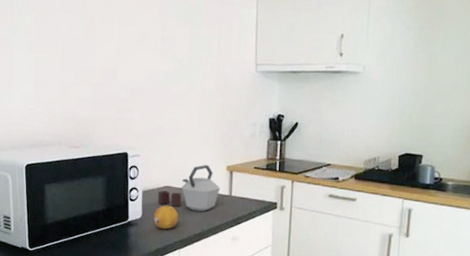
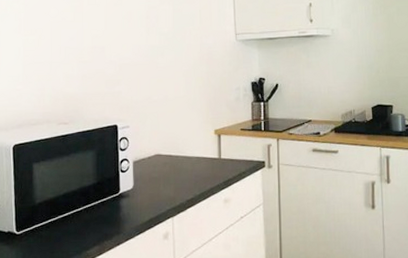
fruit: present [153,205,179,229] -> none [145,174,171,198]
kettle: present [157,165,221,212] -> none [148,131,210,177]

